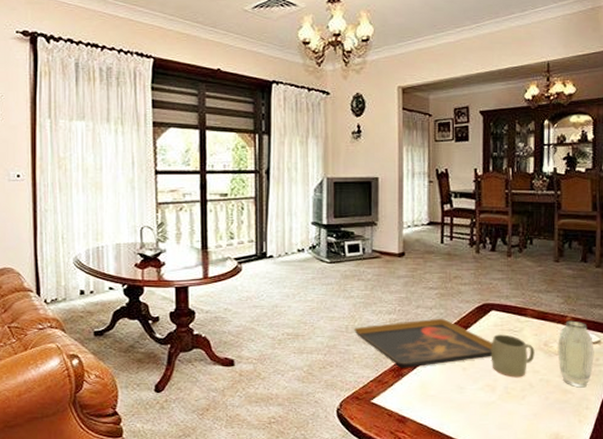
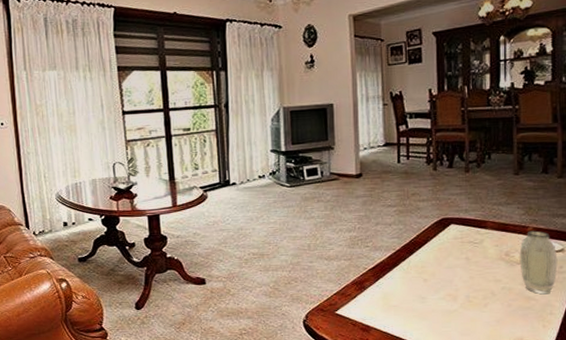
decorative tray: present [354,318,493,368] -> none [316,233,453,281]
mug: present [491,334,535,378] -> none [451,246,496,287]

